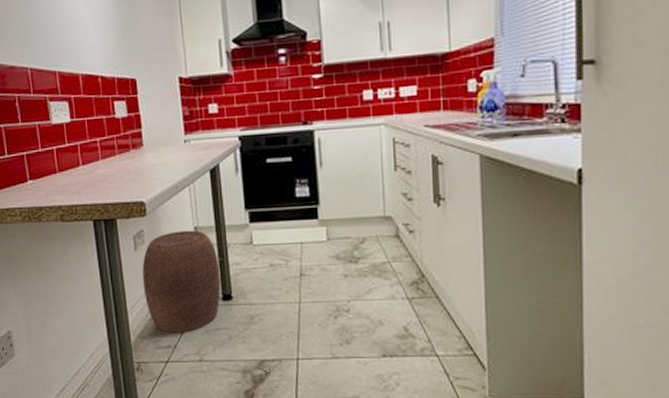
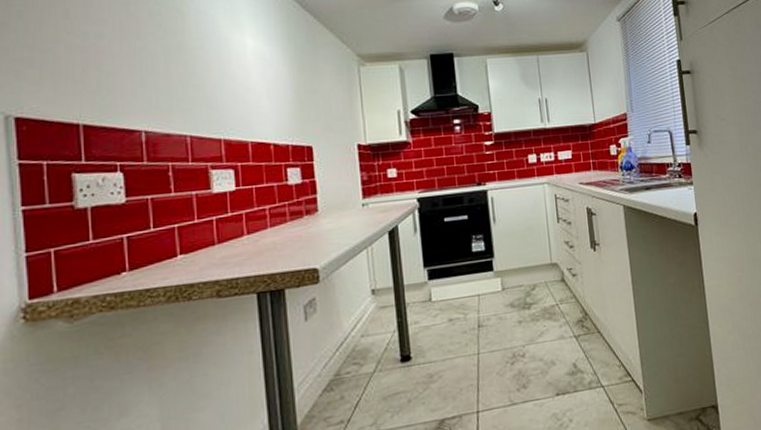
stool: present [142,230,221,333] -> none [313,293,400,407]

